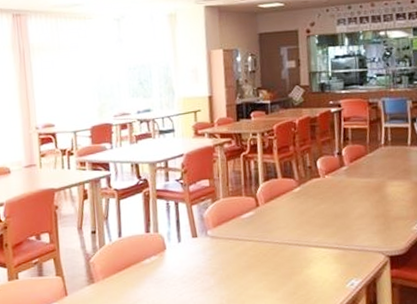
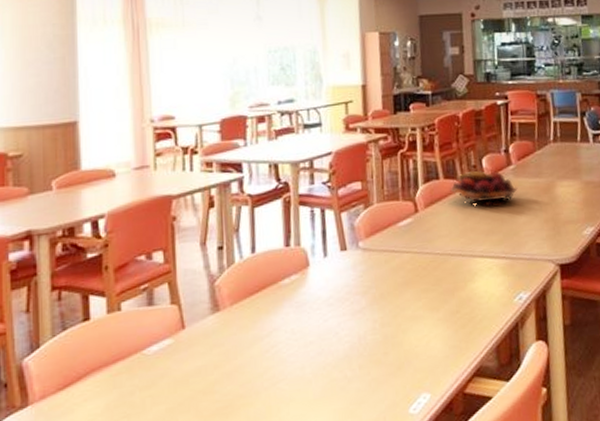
fruit basket: none [287,170,350,203] -> present [450,170,518,207]

